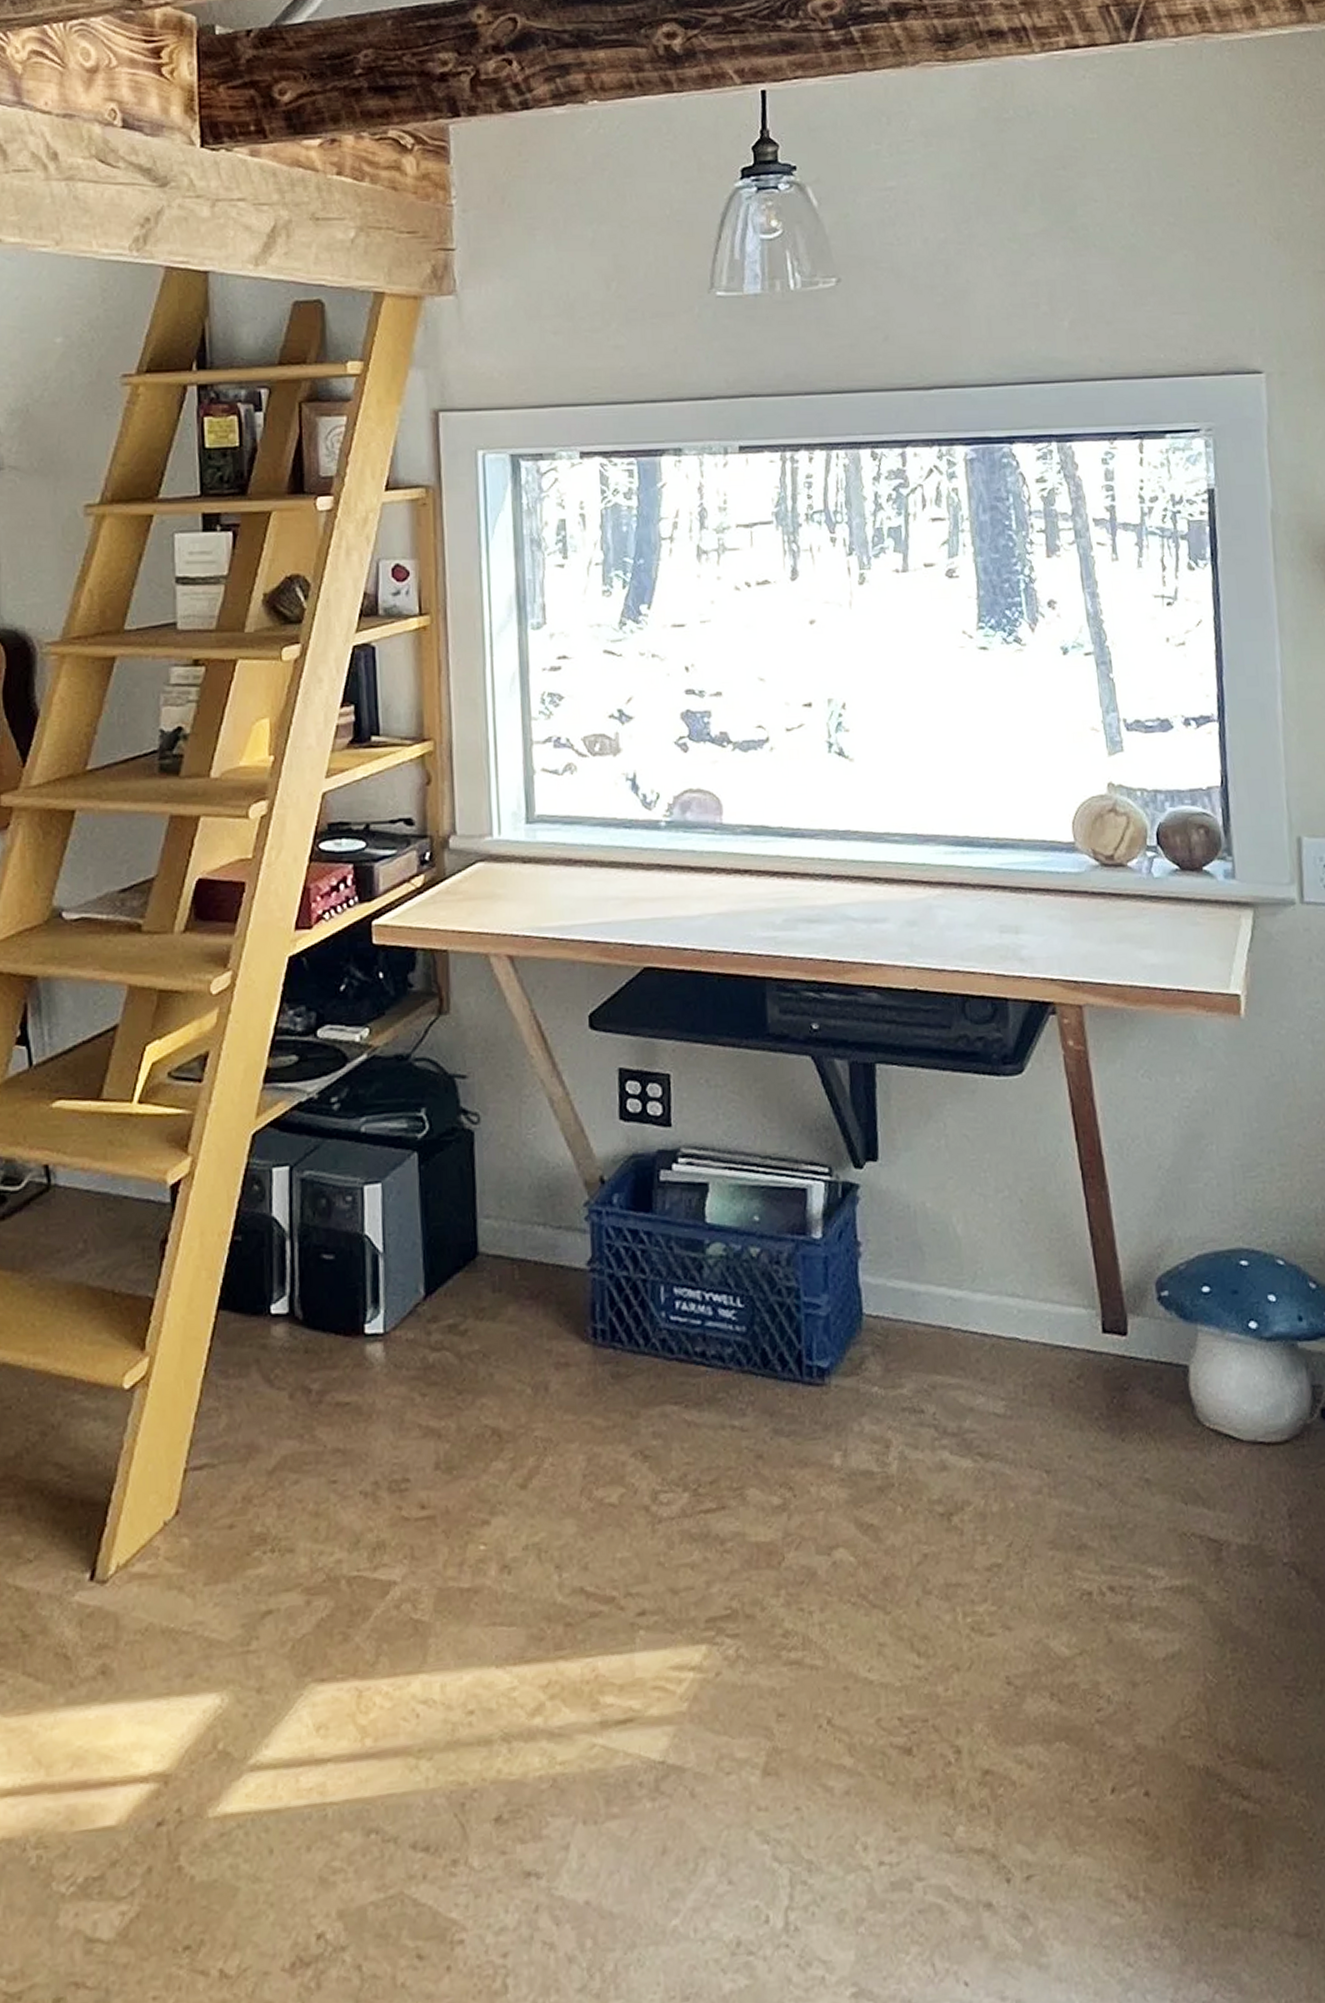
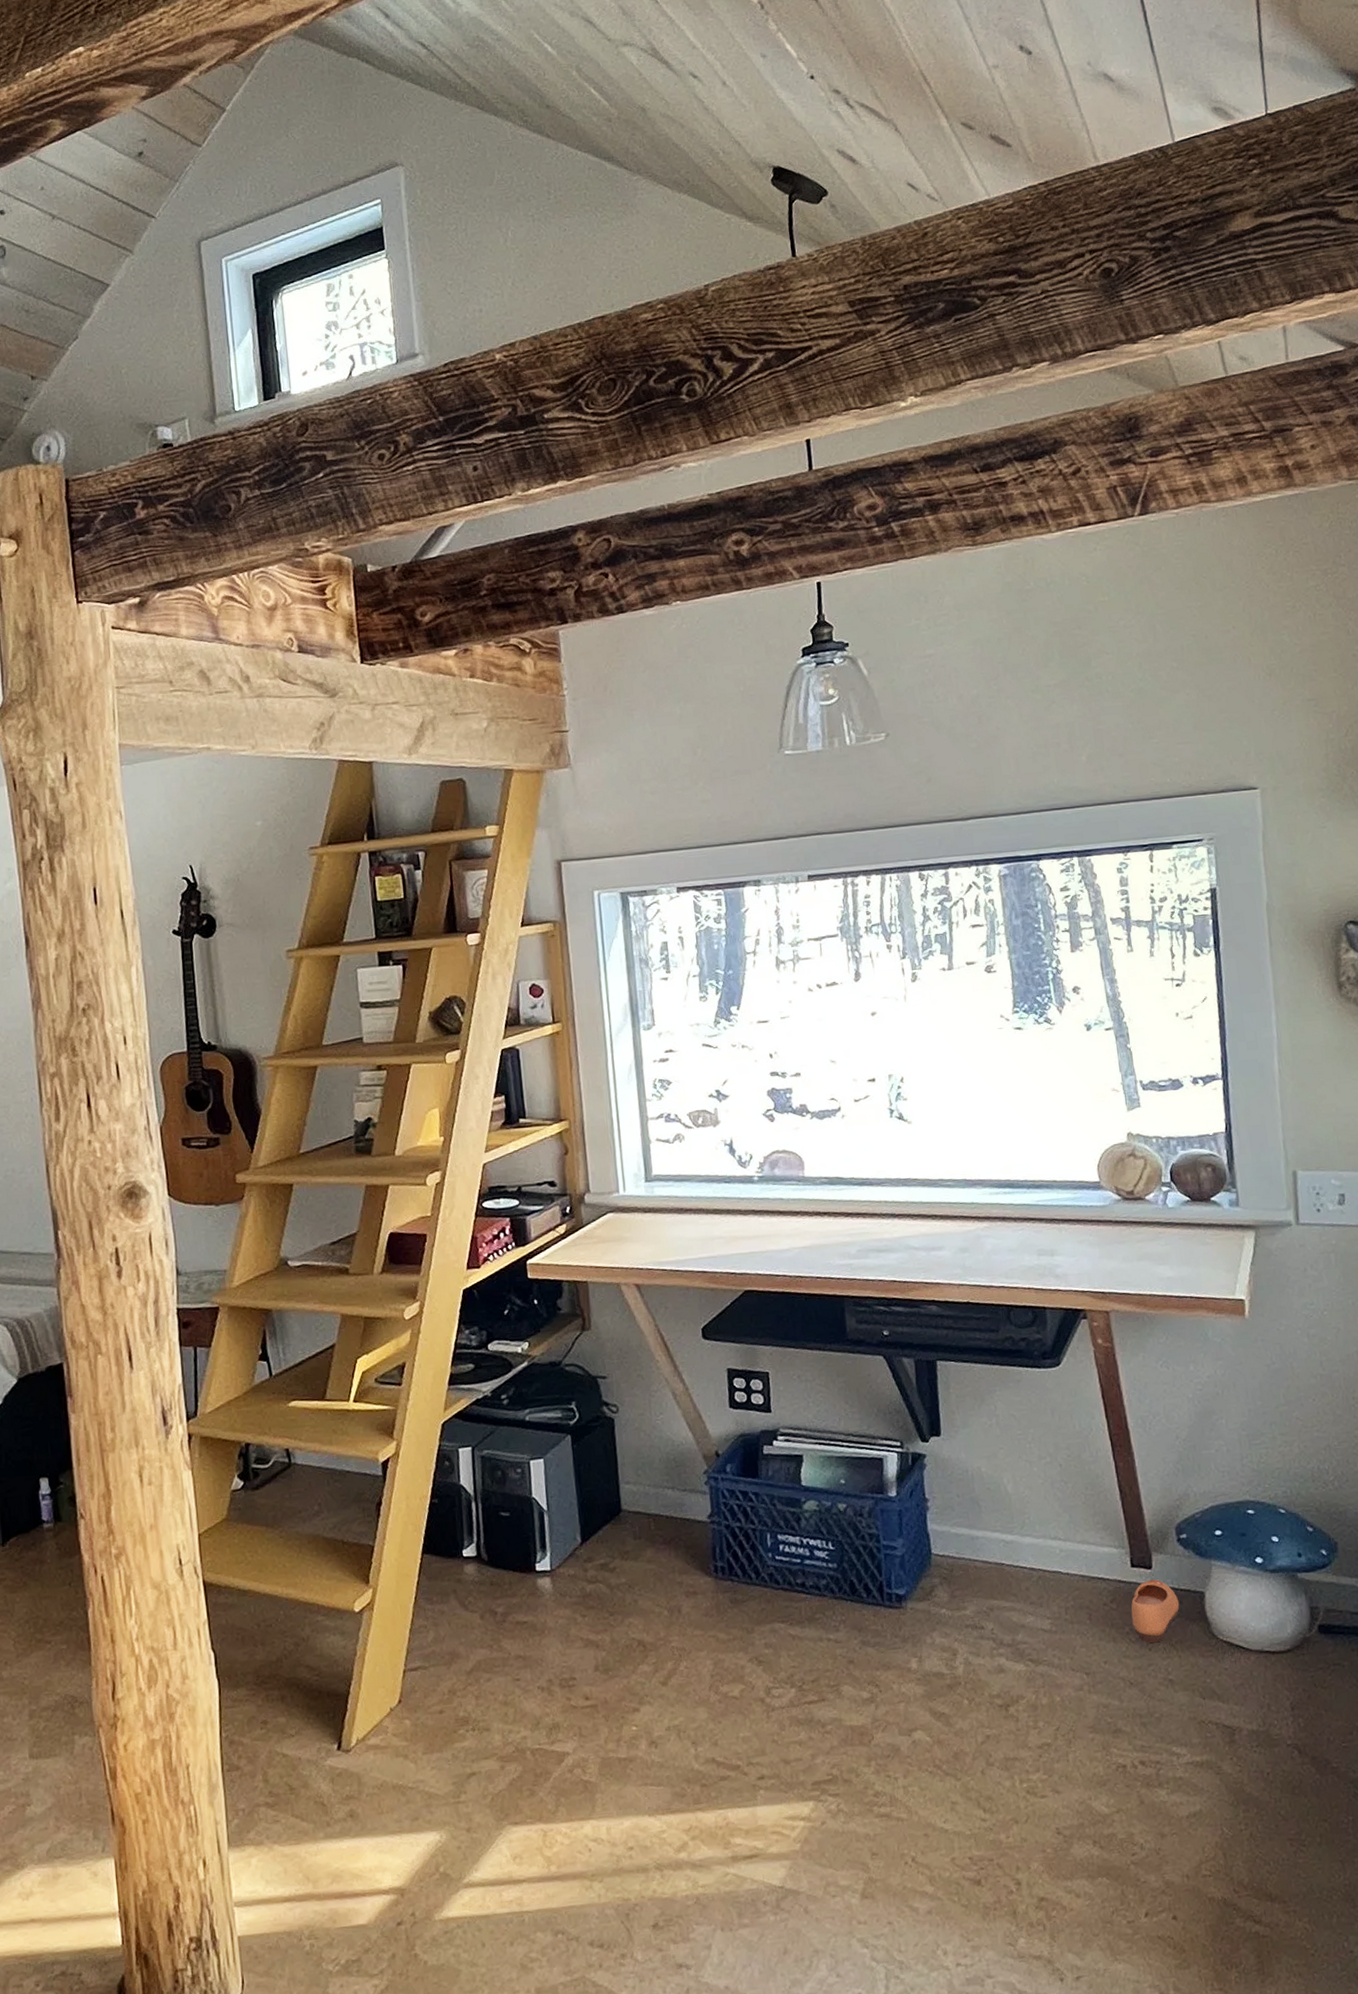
shoe: none [1101,1349,1159,1432] -> present [1131,1579,1180,1643]

